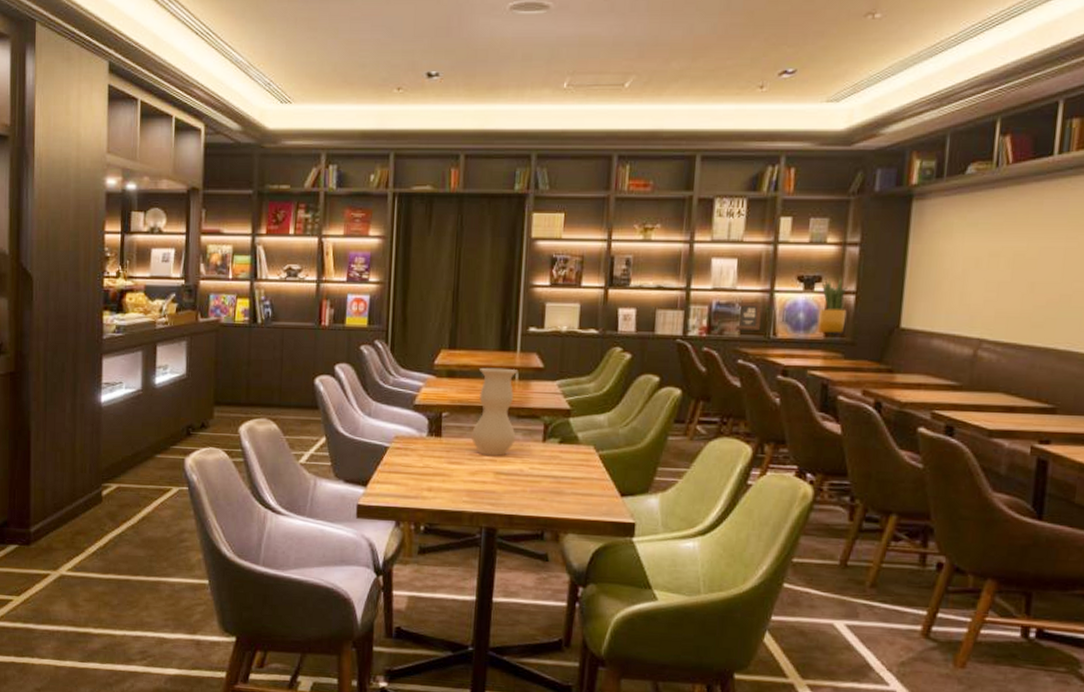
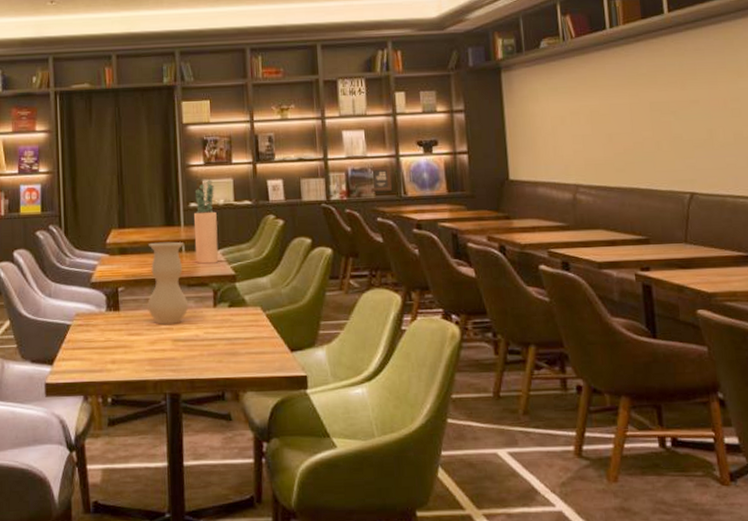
vase: none [528,300,558,395] -> present [194,177,219,264]
planter: present [818,276,850,333] -> none [437,139,464,189]

